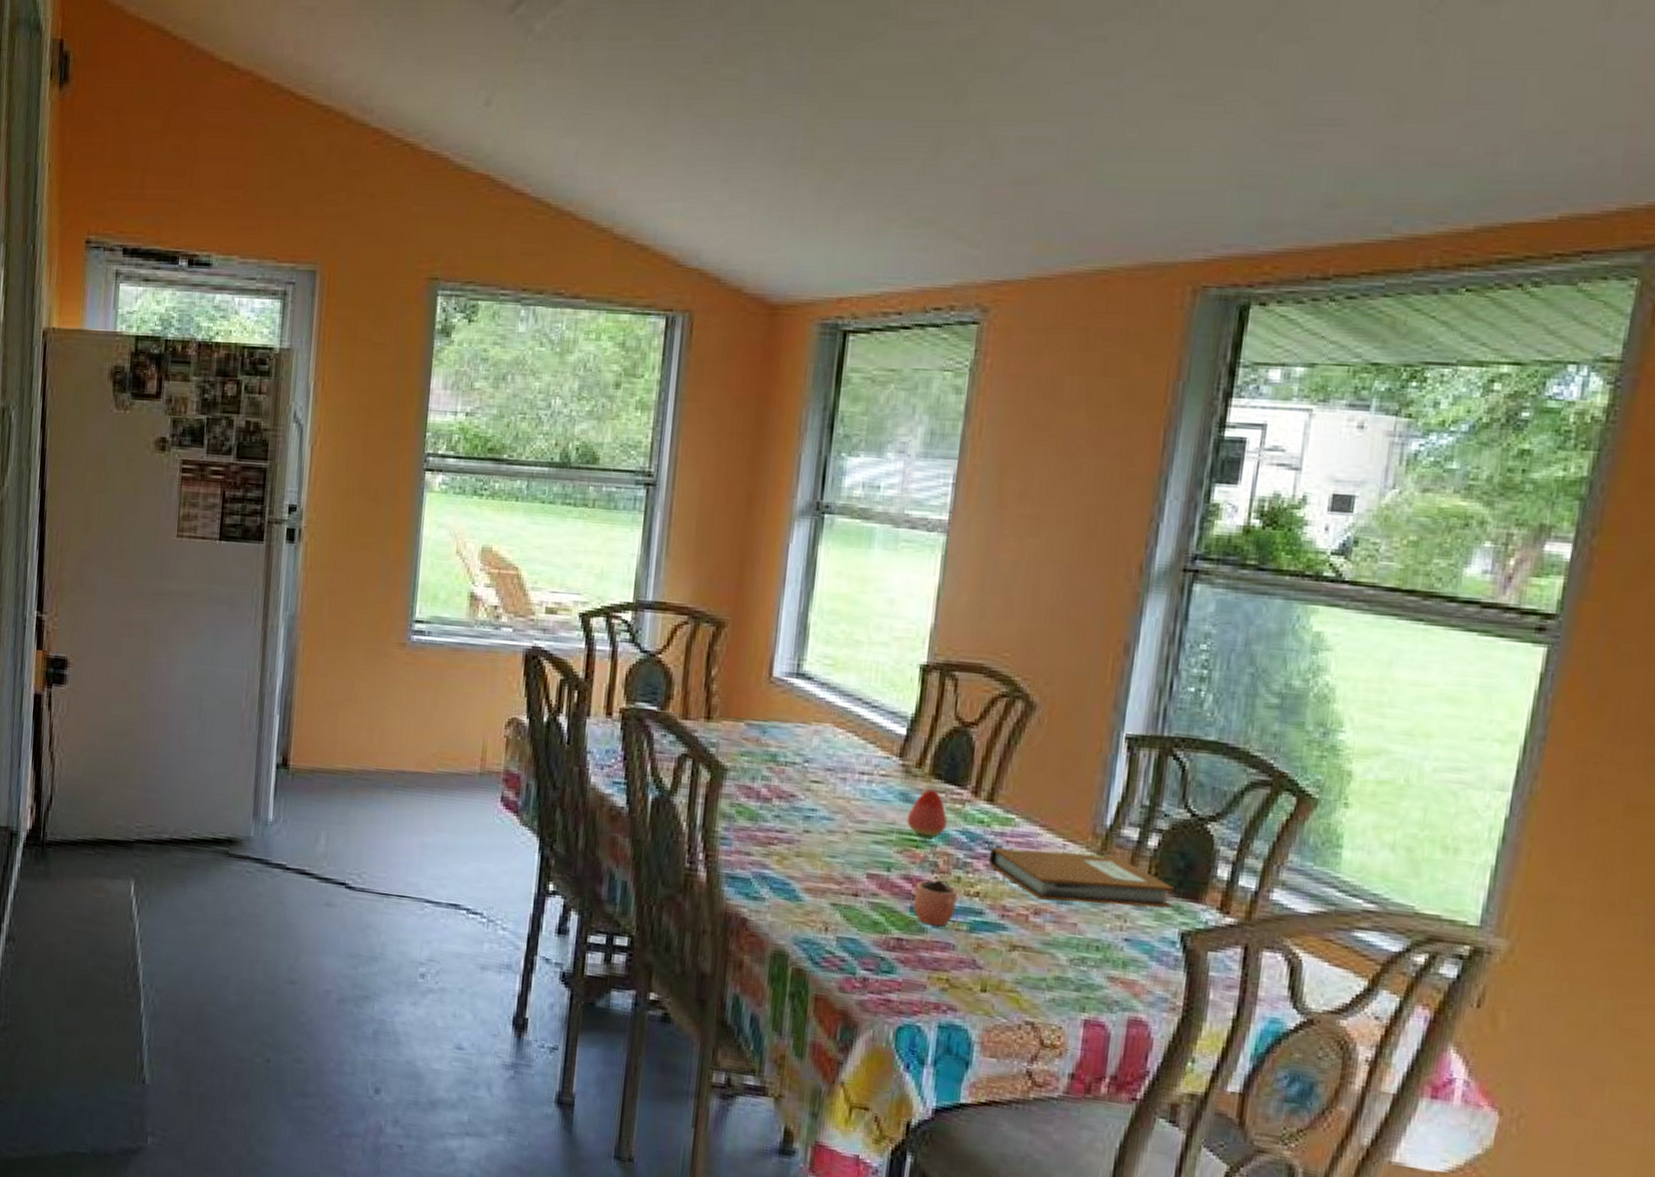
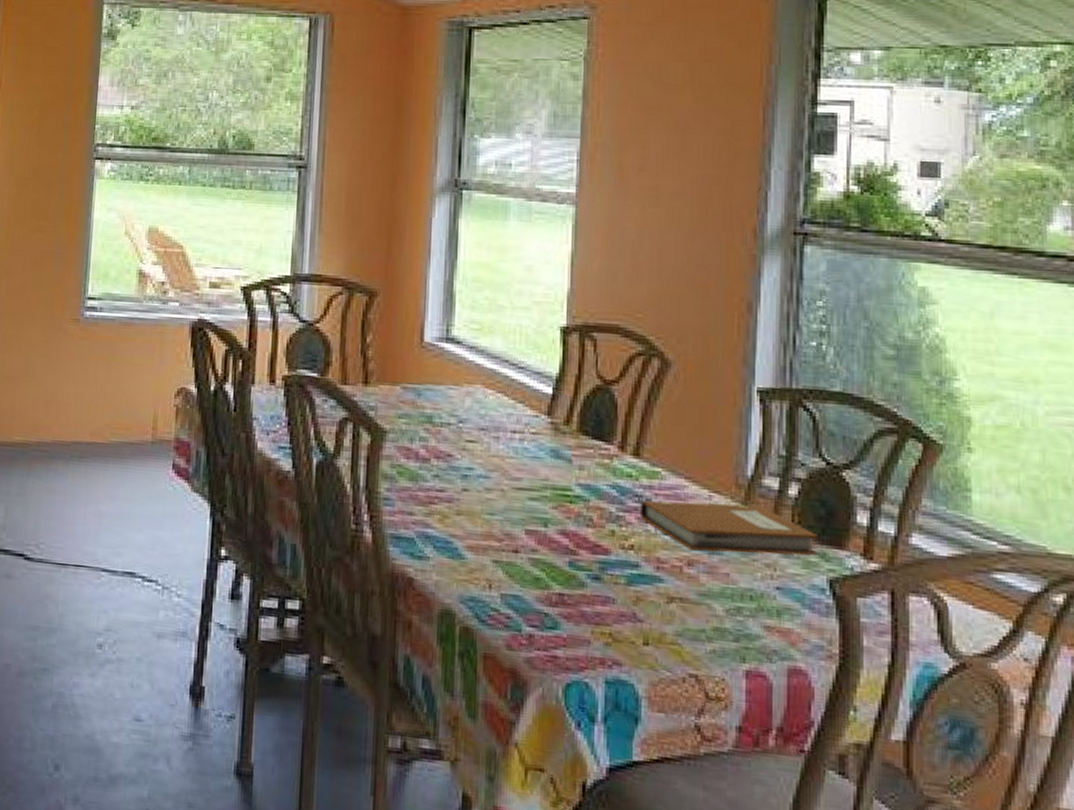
fruit: present [906,789,948,841] -> none [559,446,598,496]
cocoa: present [913,854,959,927] -> none [572,509,613,581]

